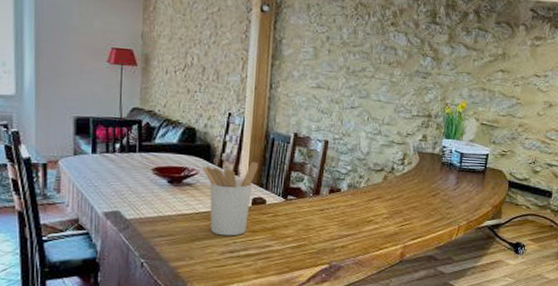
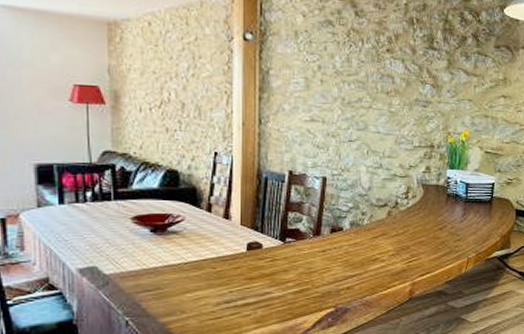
utensil holder: present [202,161,258,236] -> none [188,203,251,286]

